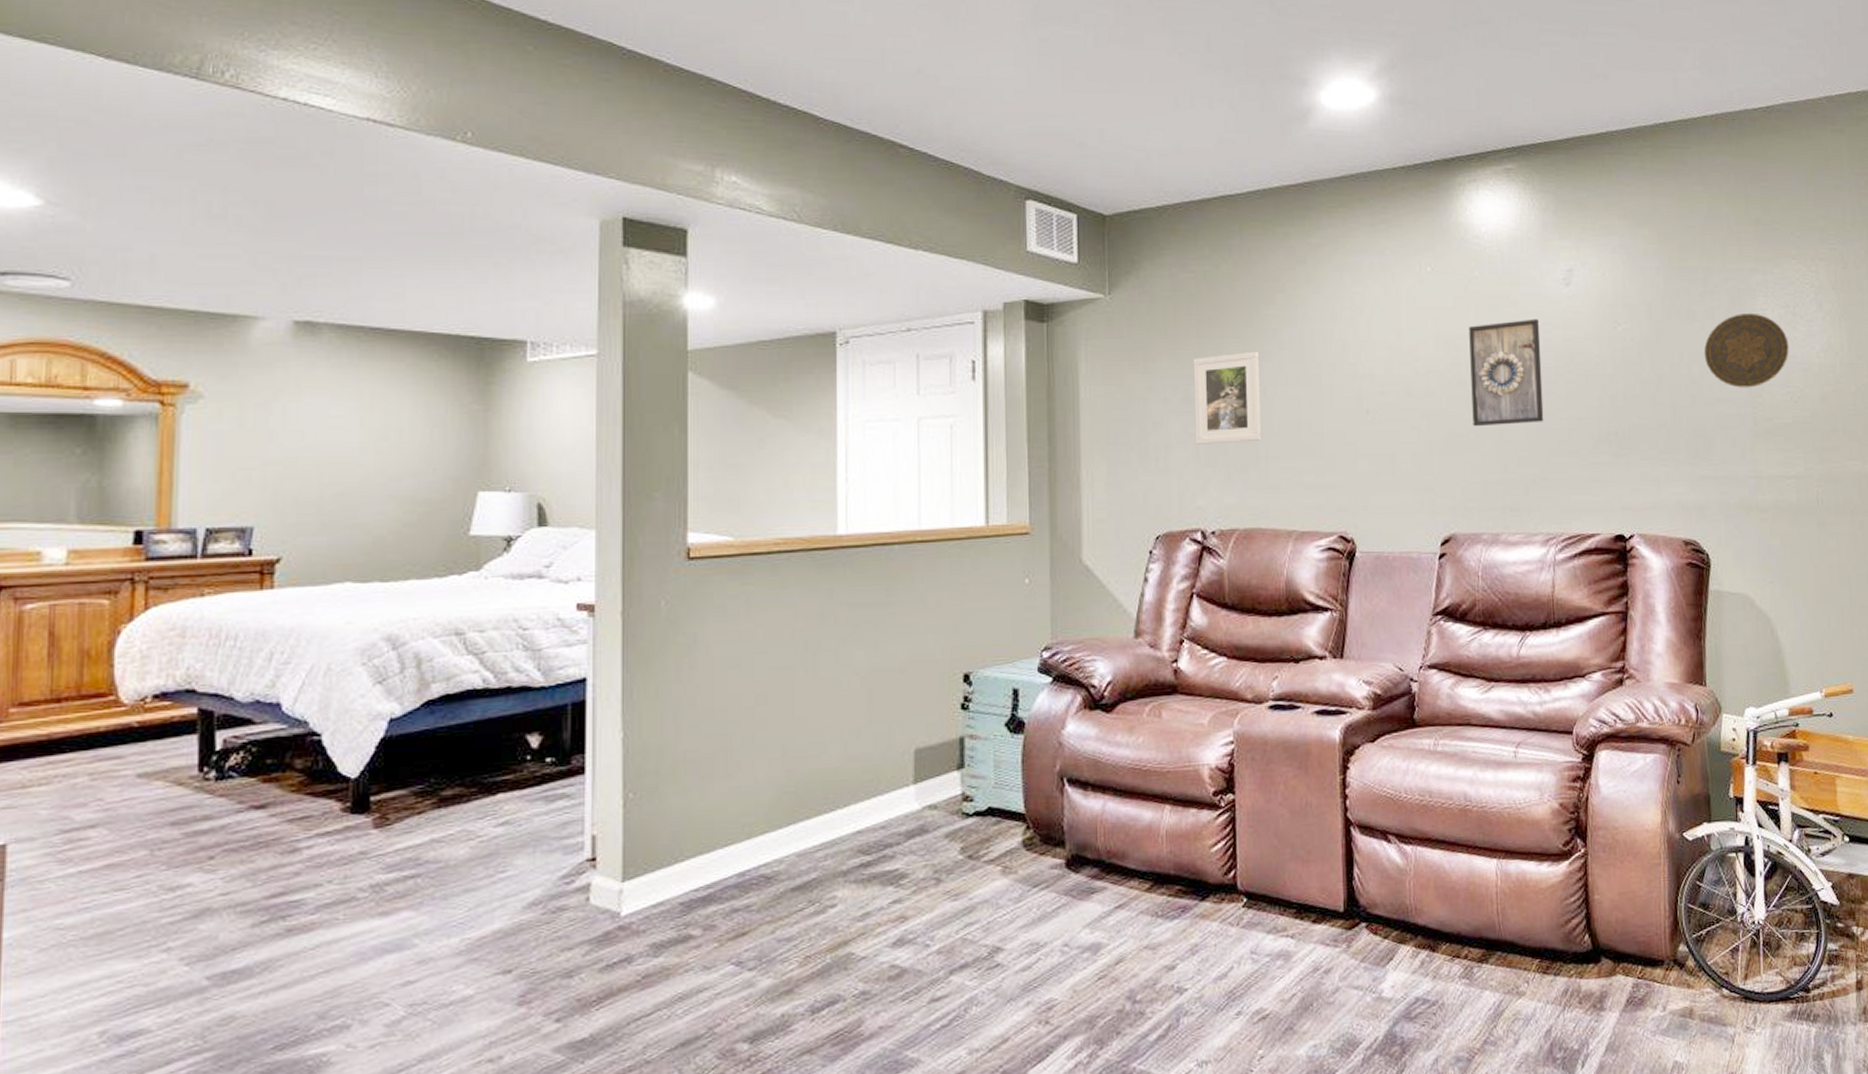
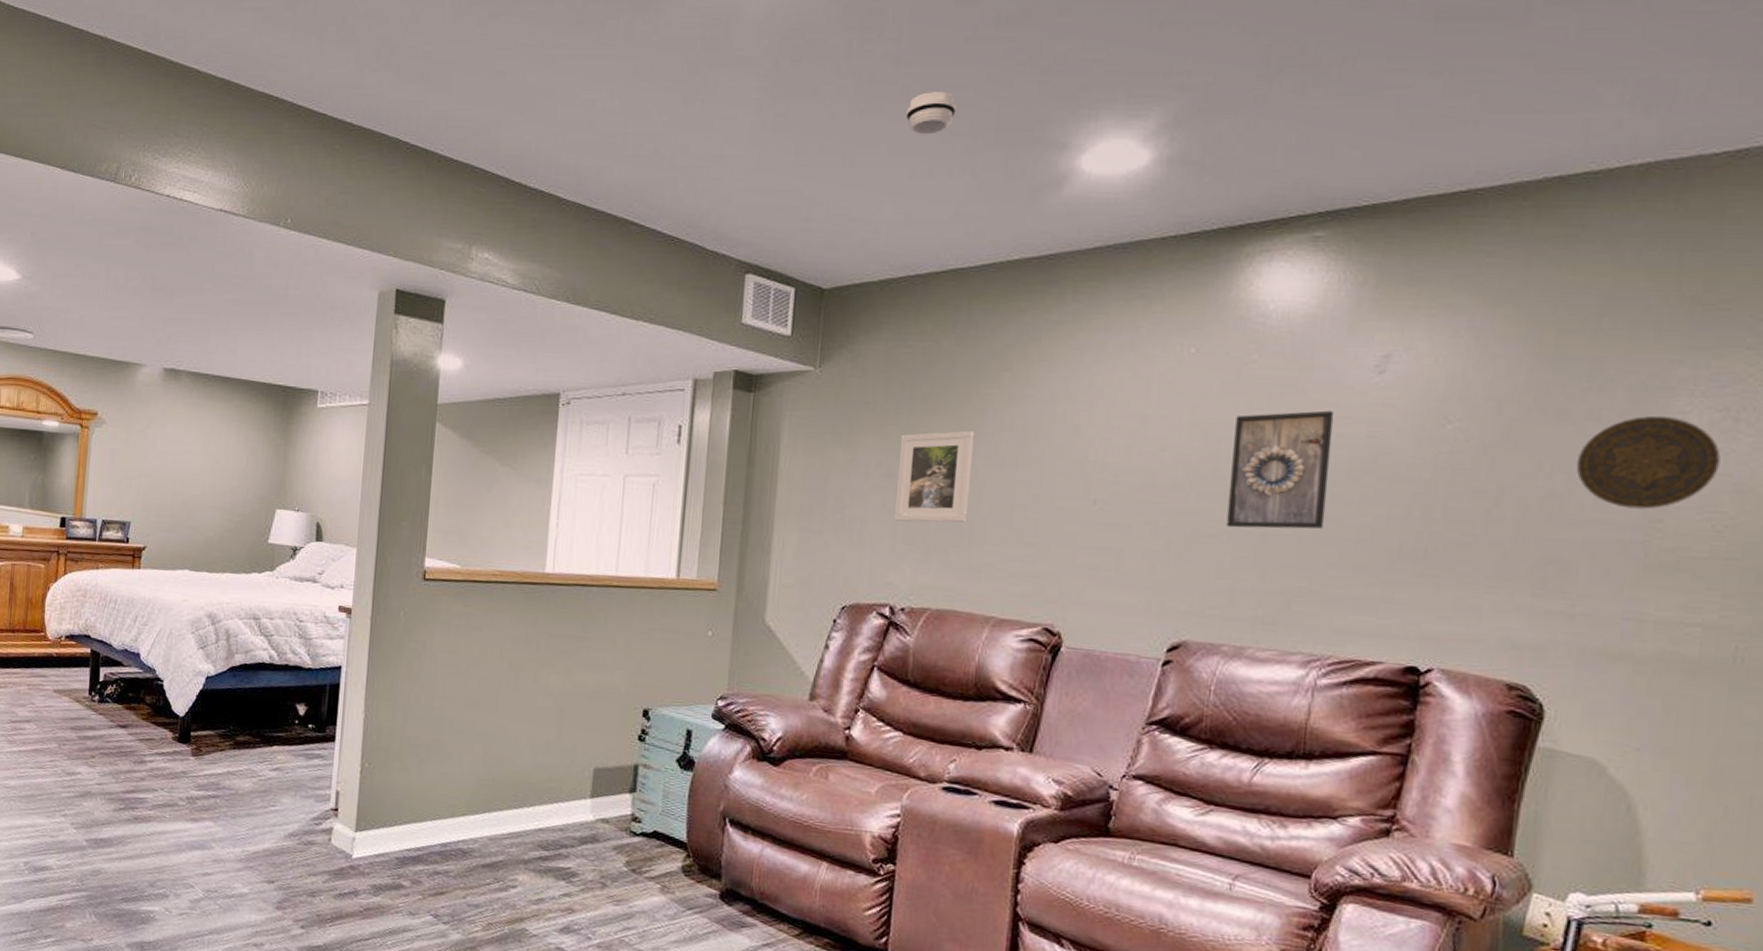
smoke detector: none [1164,25,1209,66] -> present [906,92,956,135]

